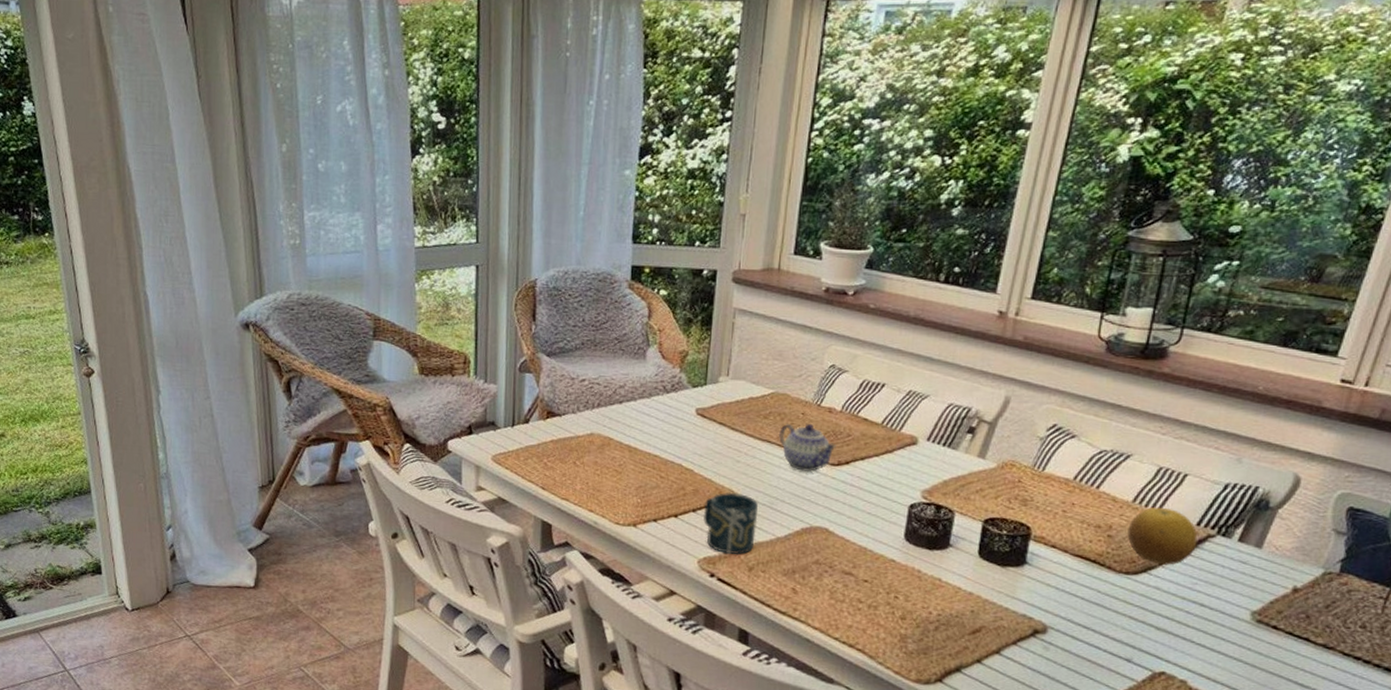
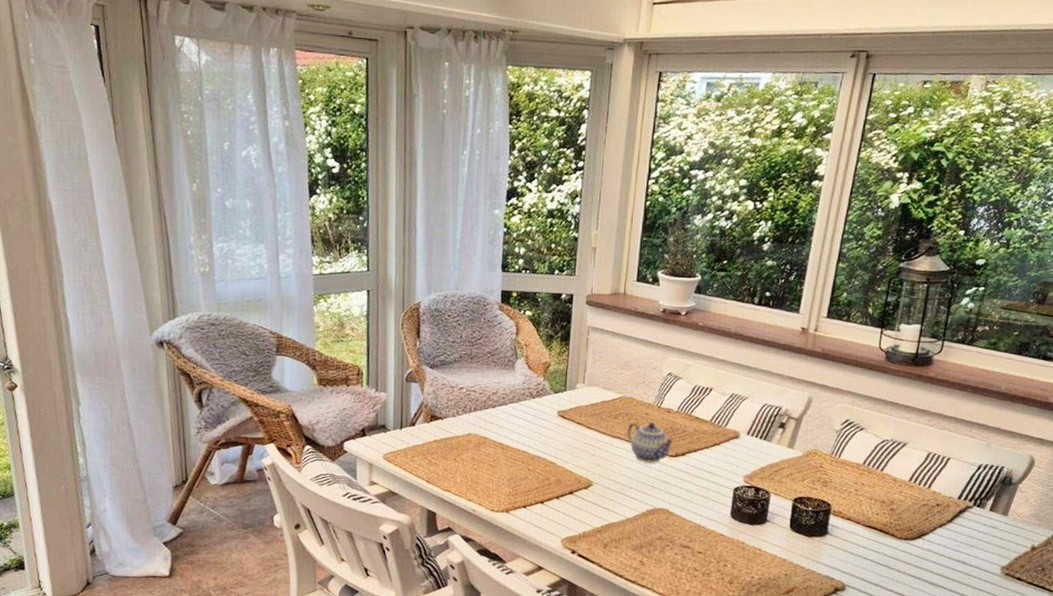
cup: present [703,492,758,555] -> none [565,481,611,535]
fruit: present [1127,507,1198,565] -> none [905,485,959,532]

